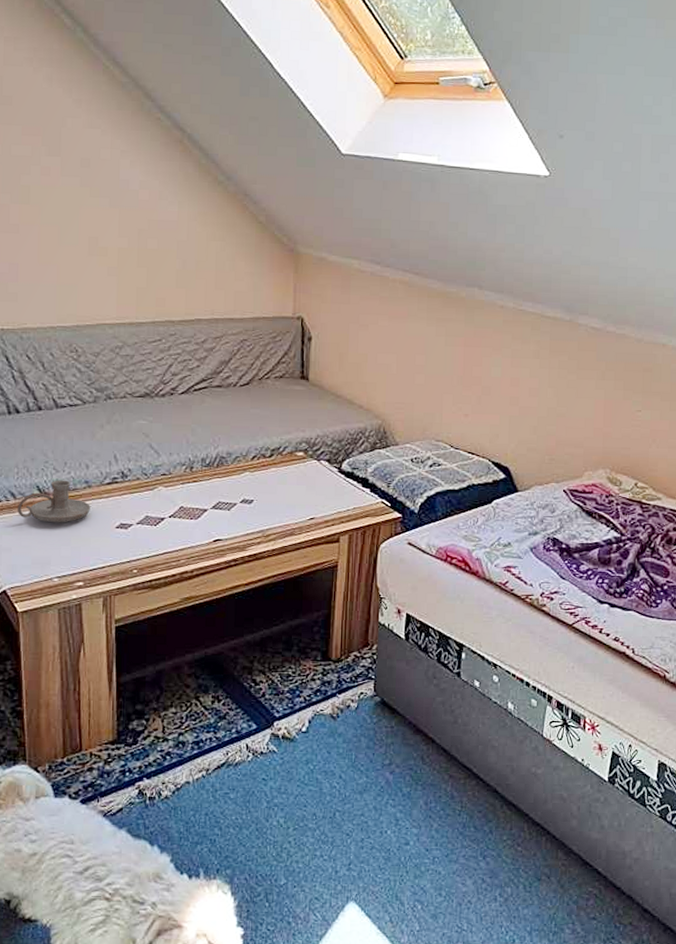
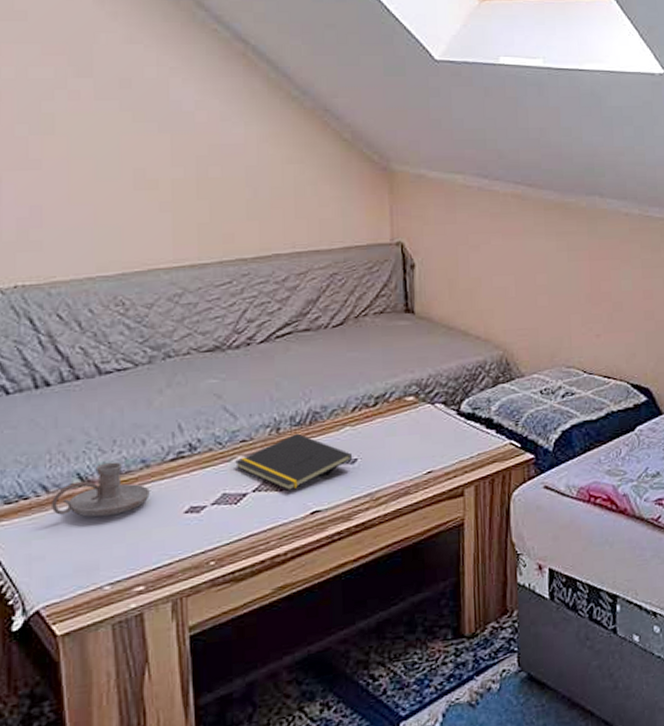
notepad: none [157,473,250,520] -> present [235,433,353,491]

